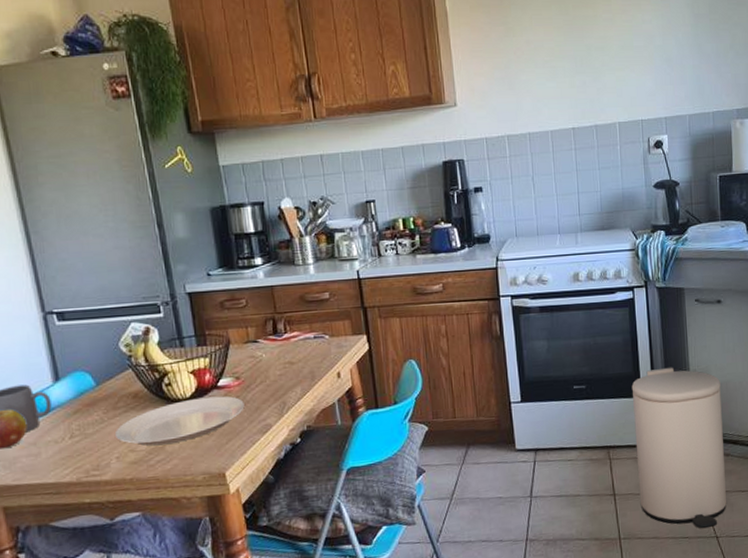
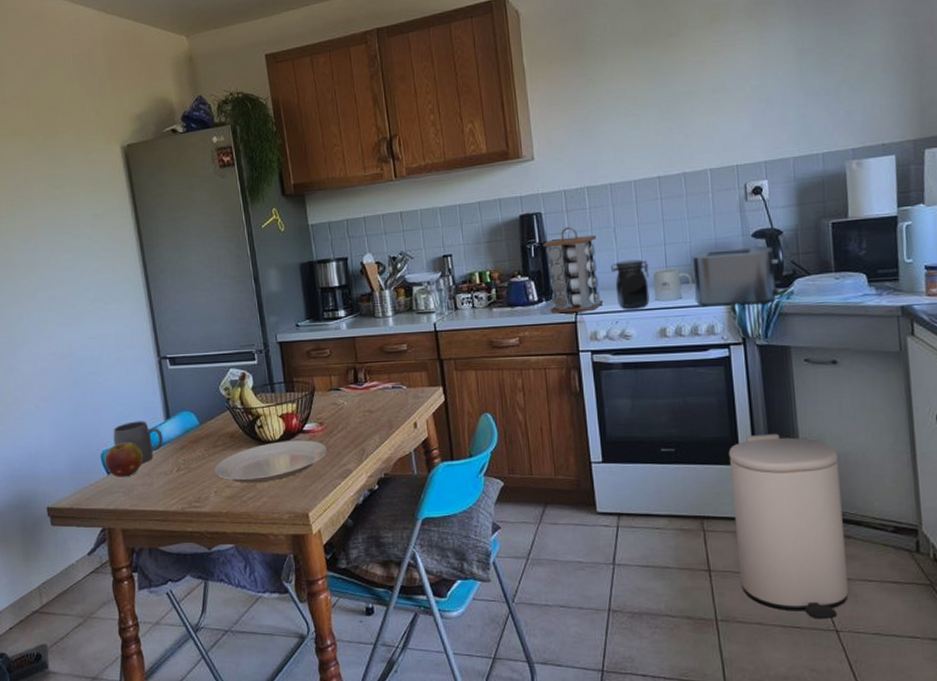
spice rack: none [465,174,523,260] -> present [543,226,604,314]
jar: none [528,207,564,256] -> present [610,259,650,310]
mug: none [567,216,603,248] -> present [652,268,694,302]
toaster: none [602,196,676,253] -> present [692,246,780,307]

